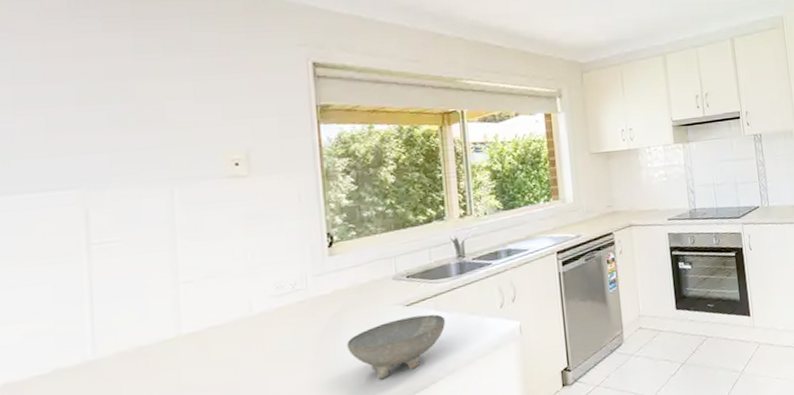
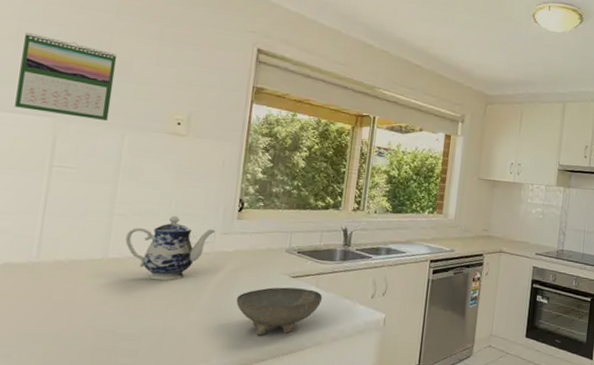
calendar: none [24,96,150,186] -> present [15,33,117,121]
teapot: none [199,268,307,348] -> present [125,216,216,281]

